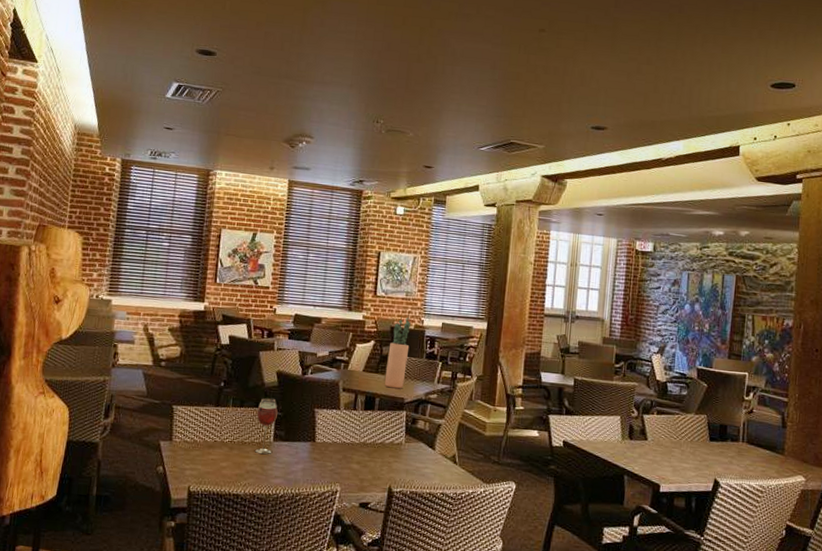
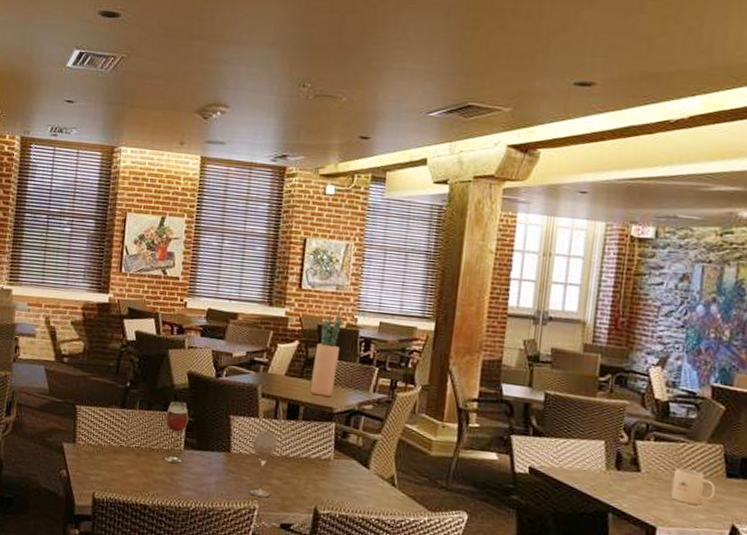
wineglass: none [332,420,356,481] -> present [249,430,277,498]
mug: none [670,435,703,465] -> present [670,467,716,505]

